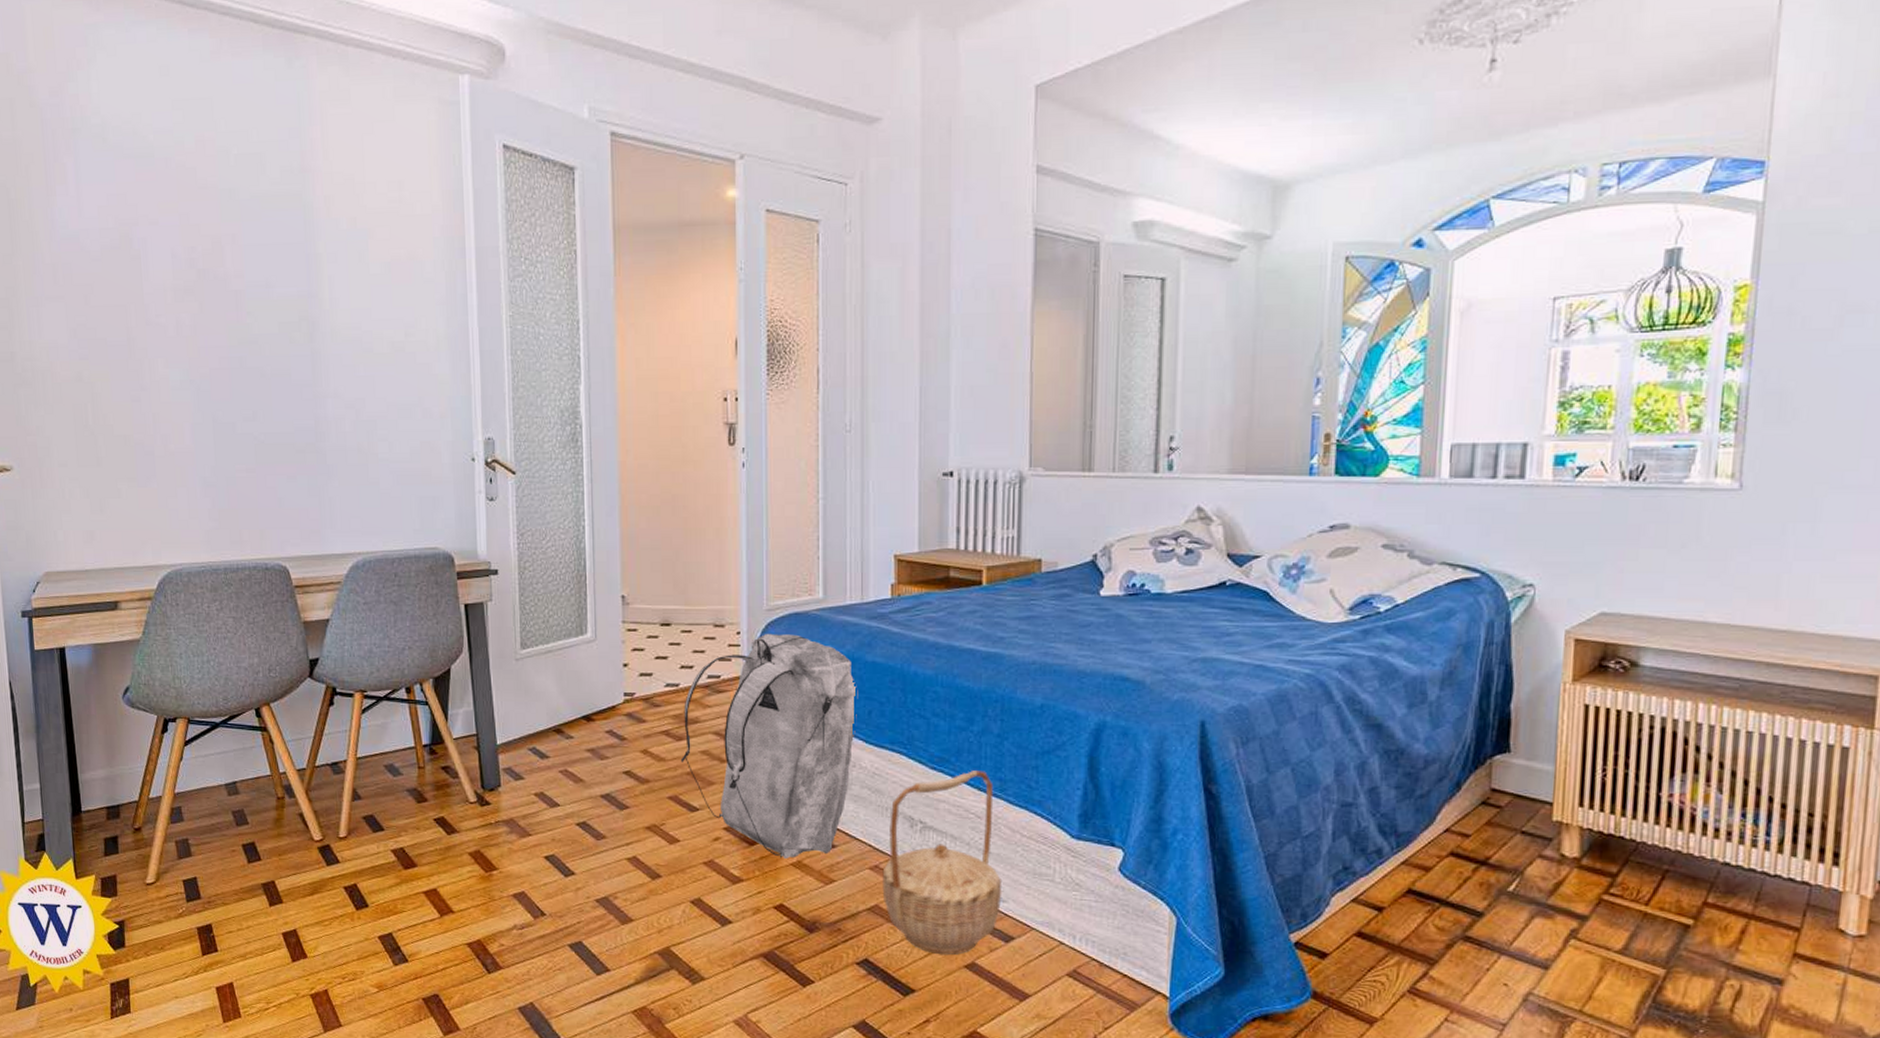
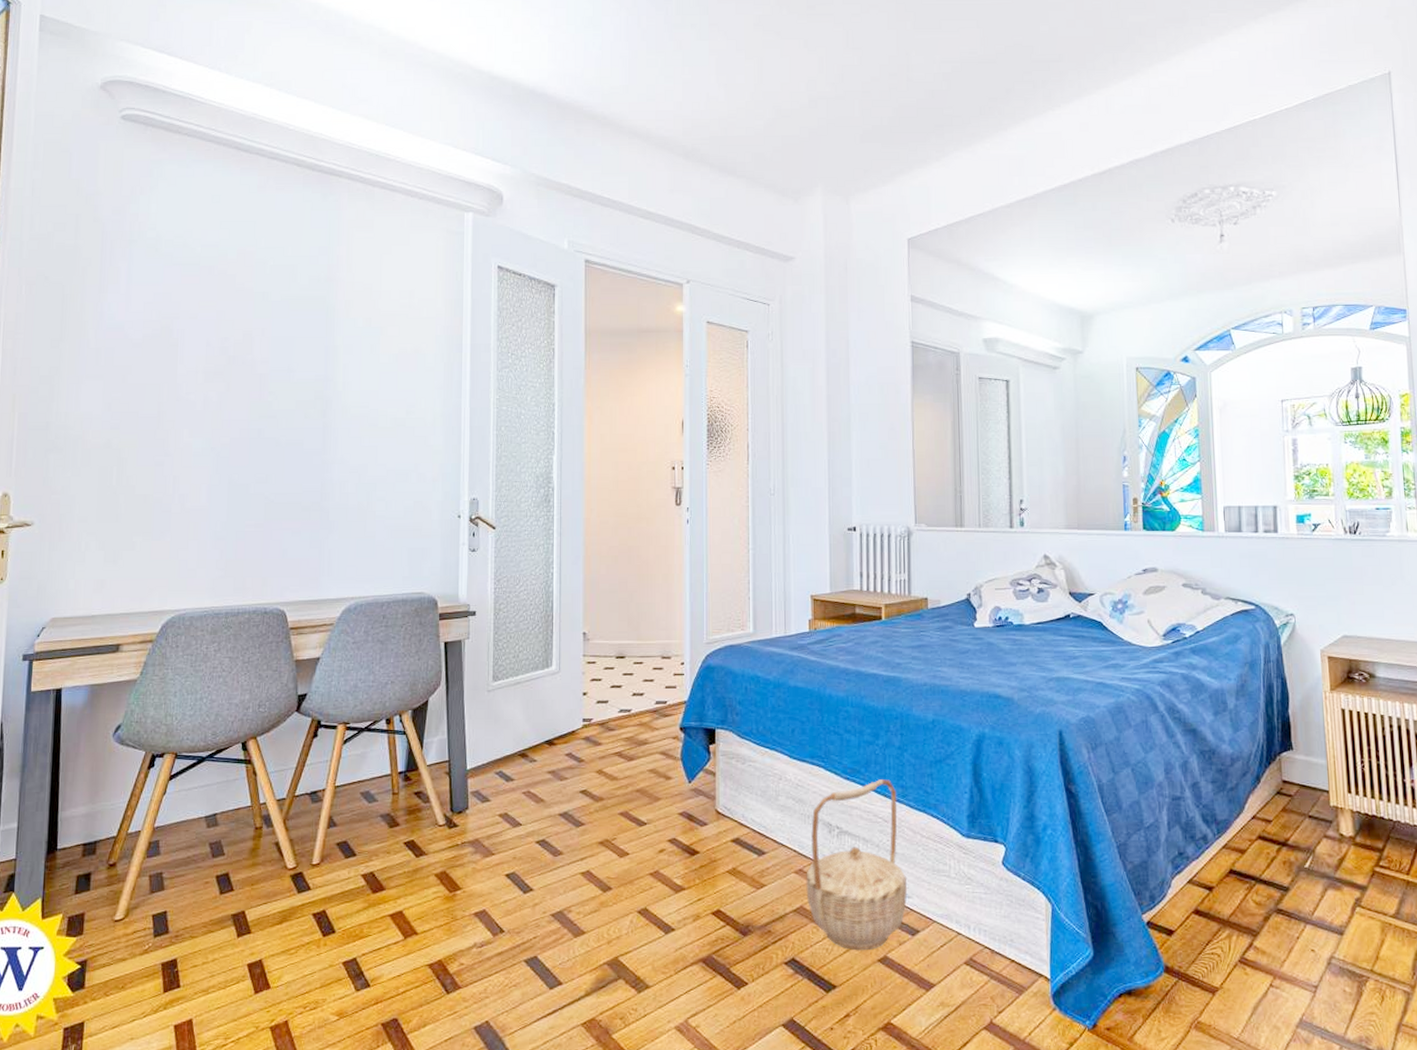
backpack: present [680,633,858,859] -> none [631,663,783,867]

